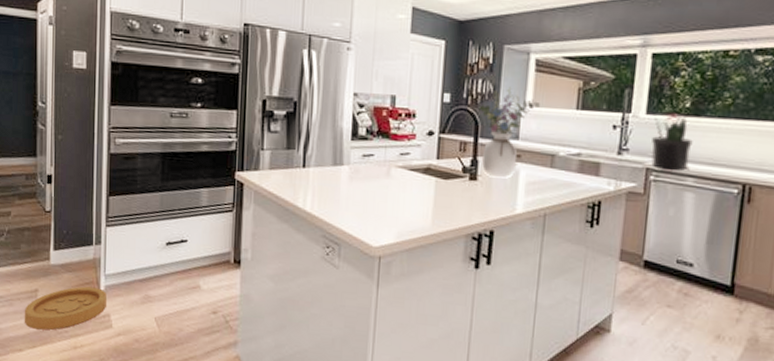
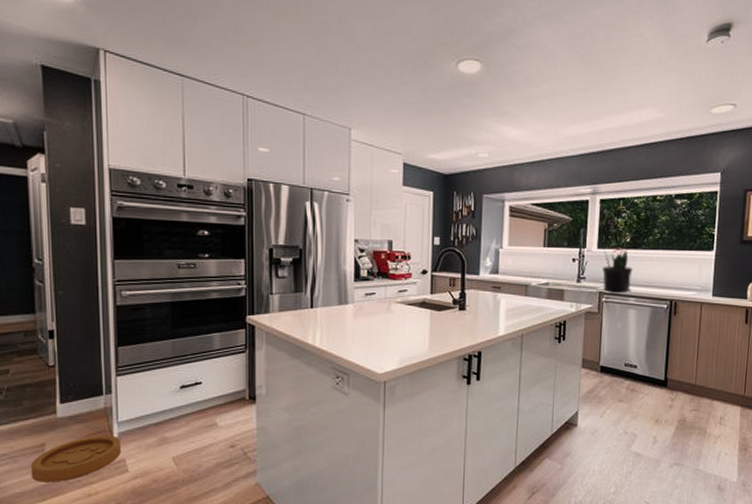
bouquet: present [479,87,540,178] -> none [464,230,514,307]

